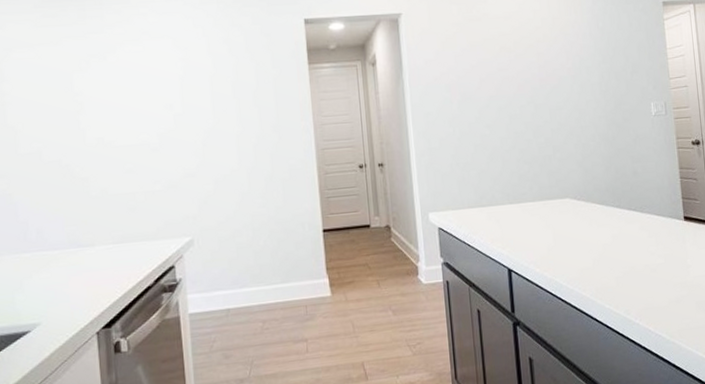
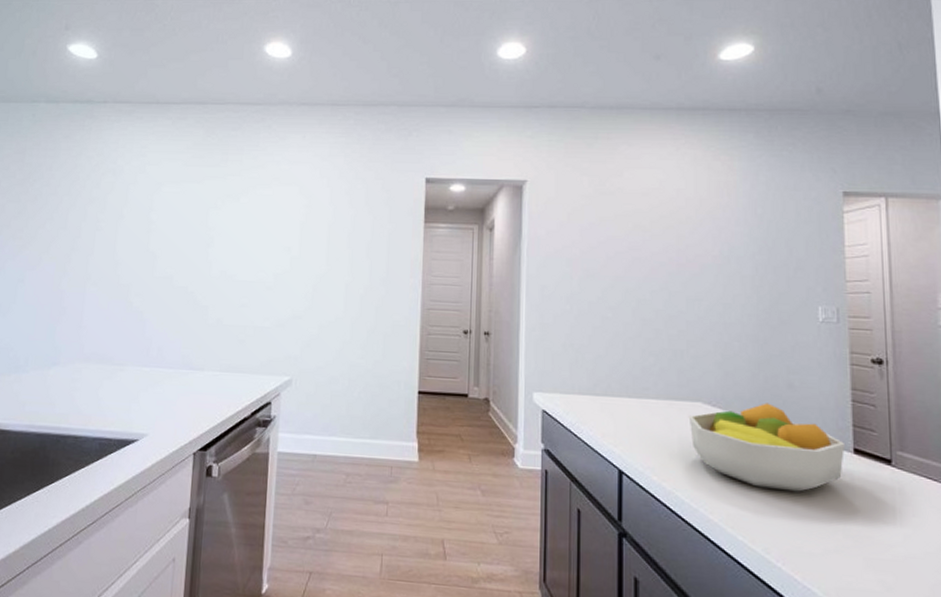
fruit bowl: none [560,190,678,262] -> present [688,403,846,492]

